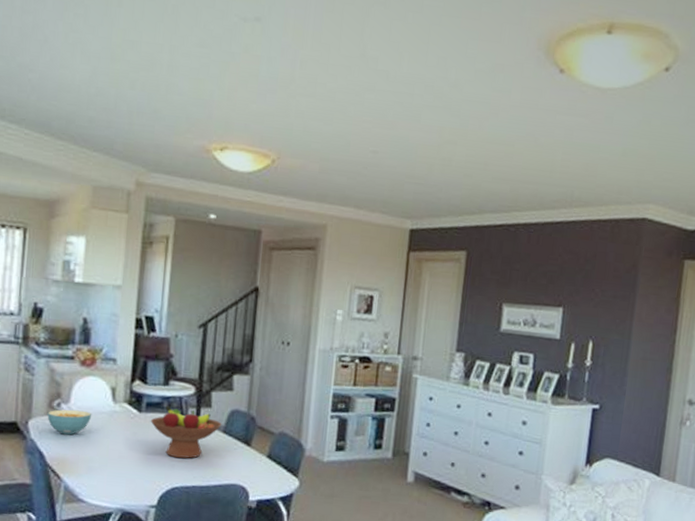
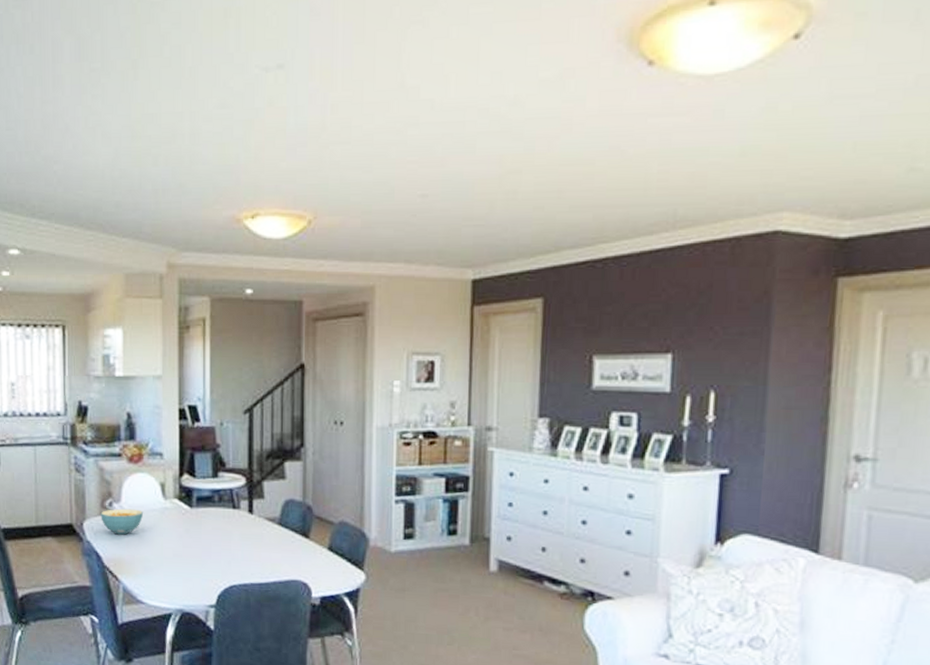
fruit bowl: present [150,405,222,459] -> none [202,499,277,555]

